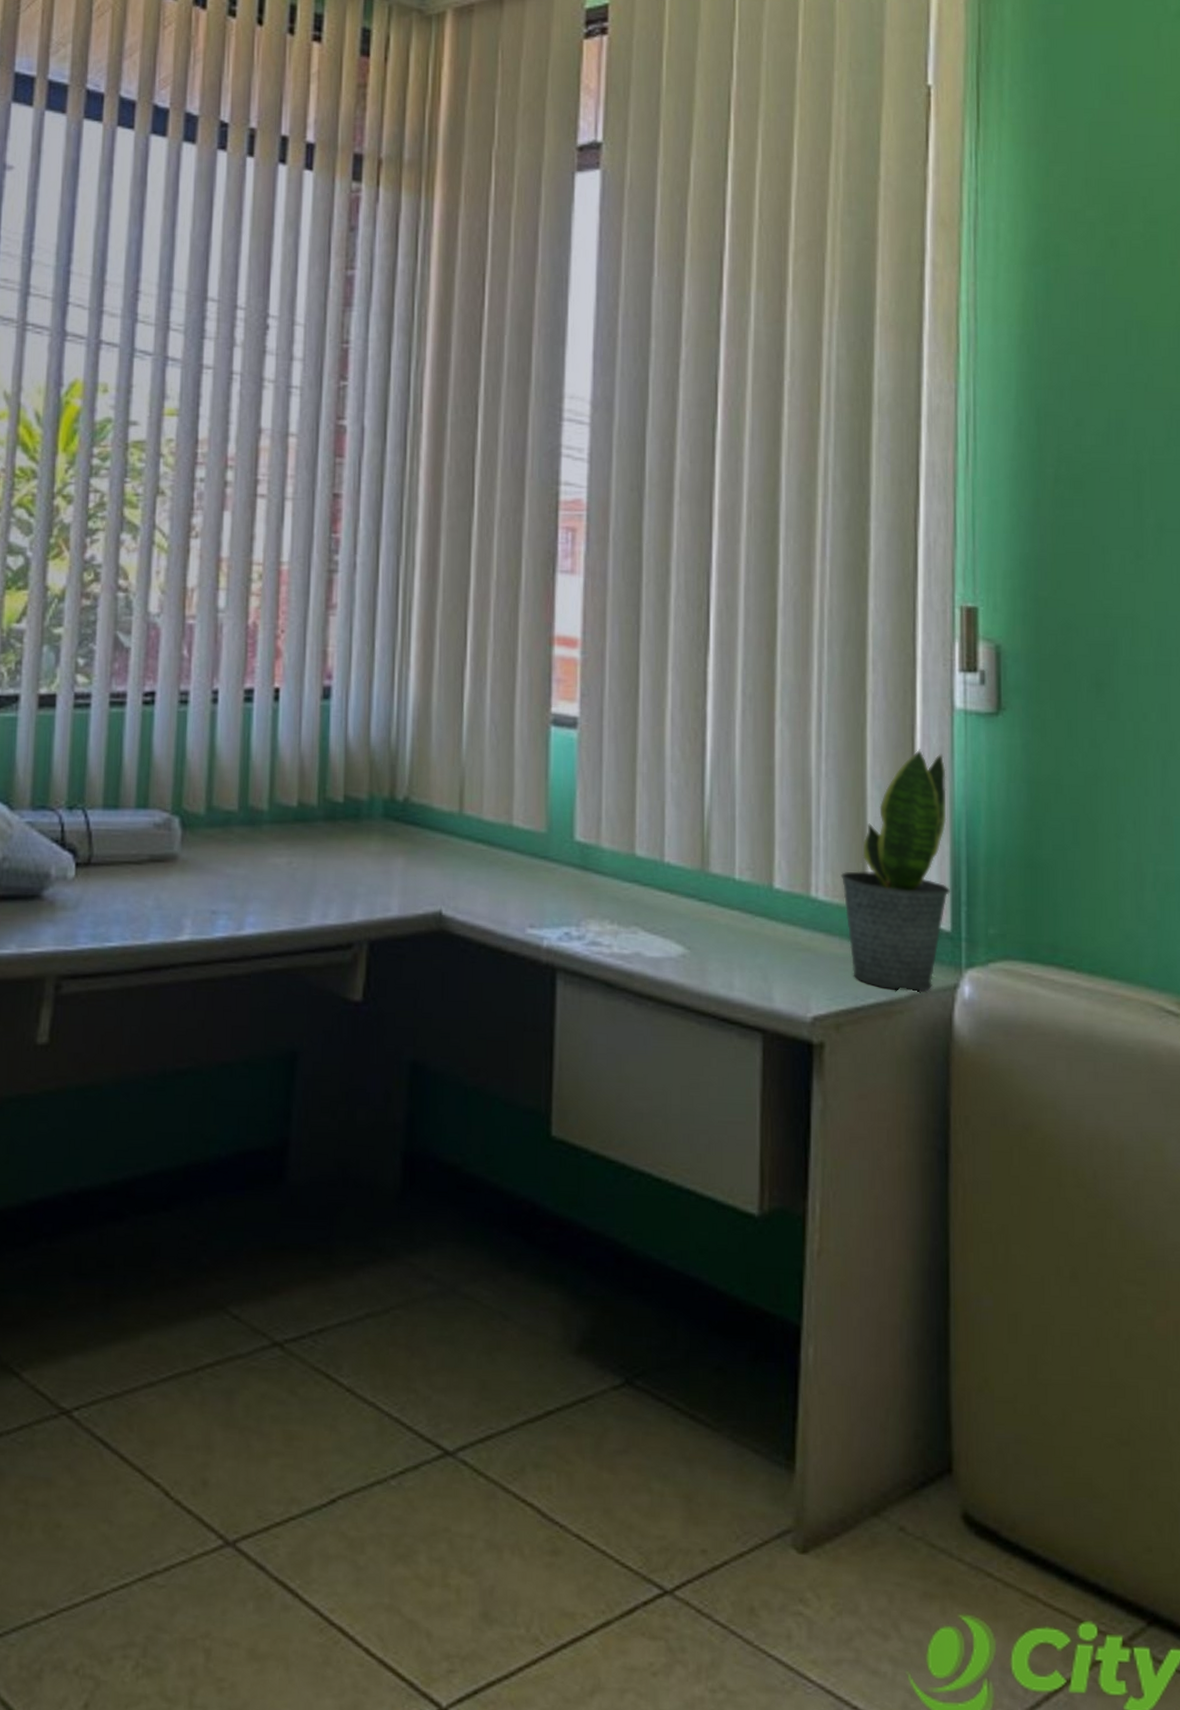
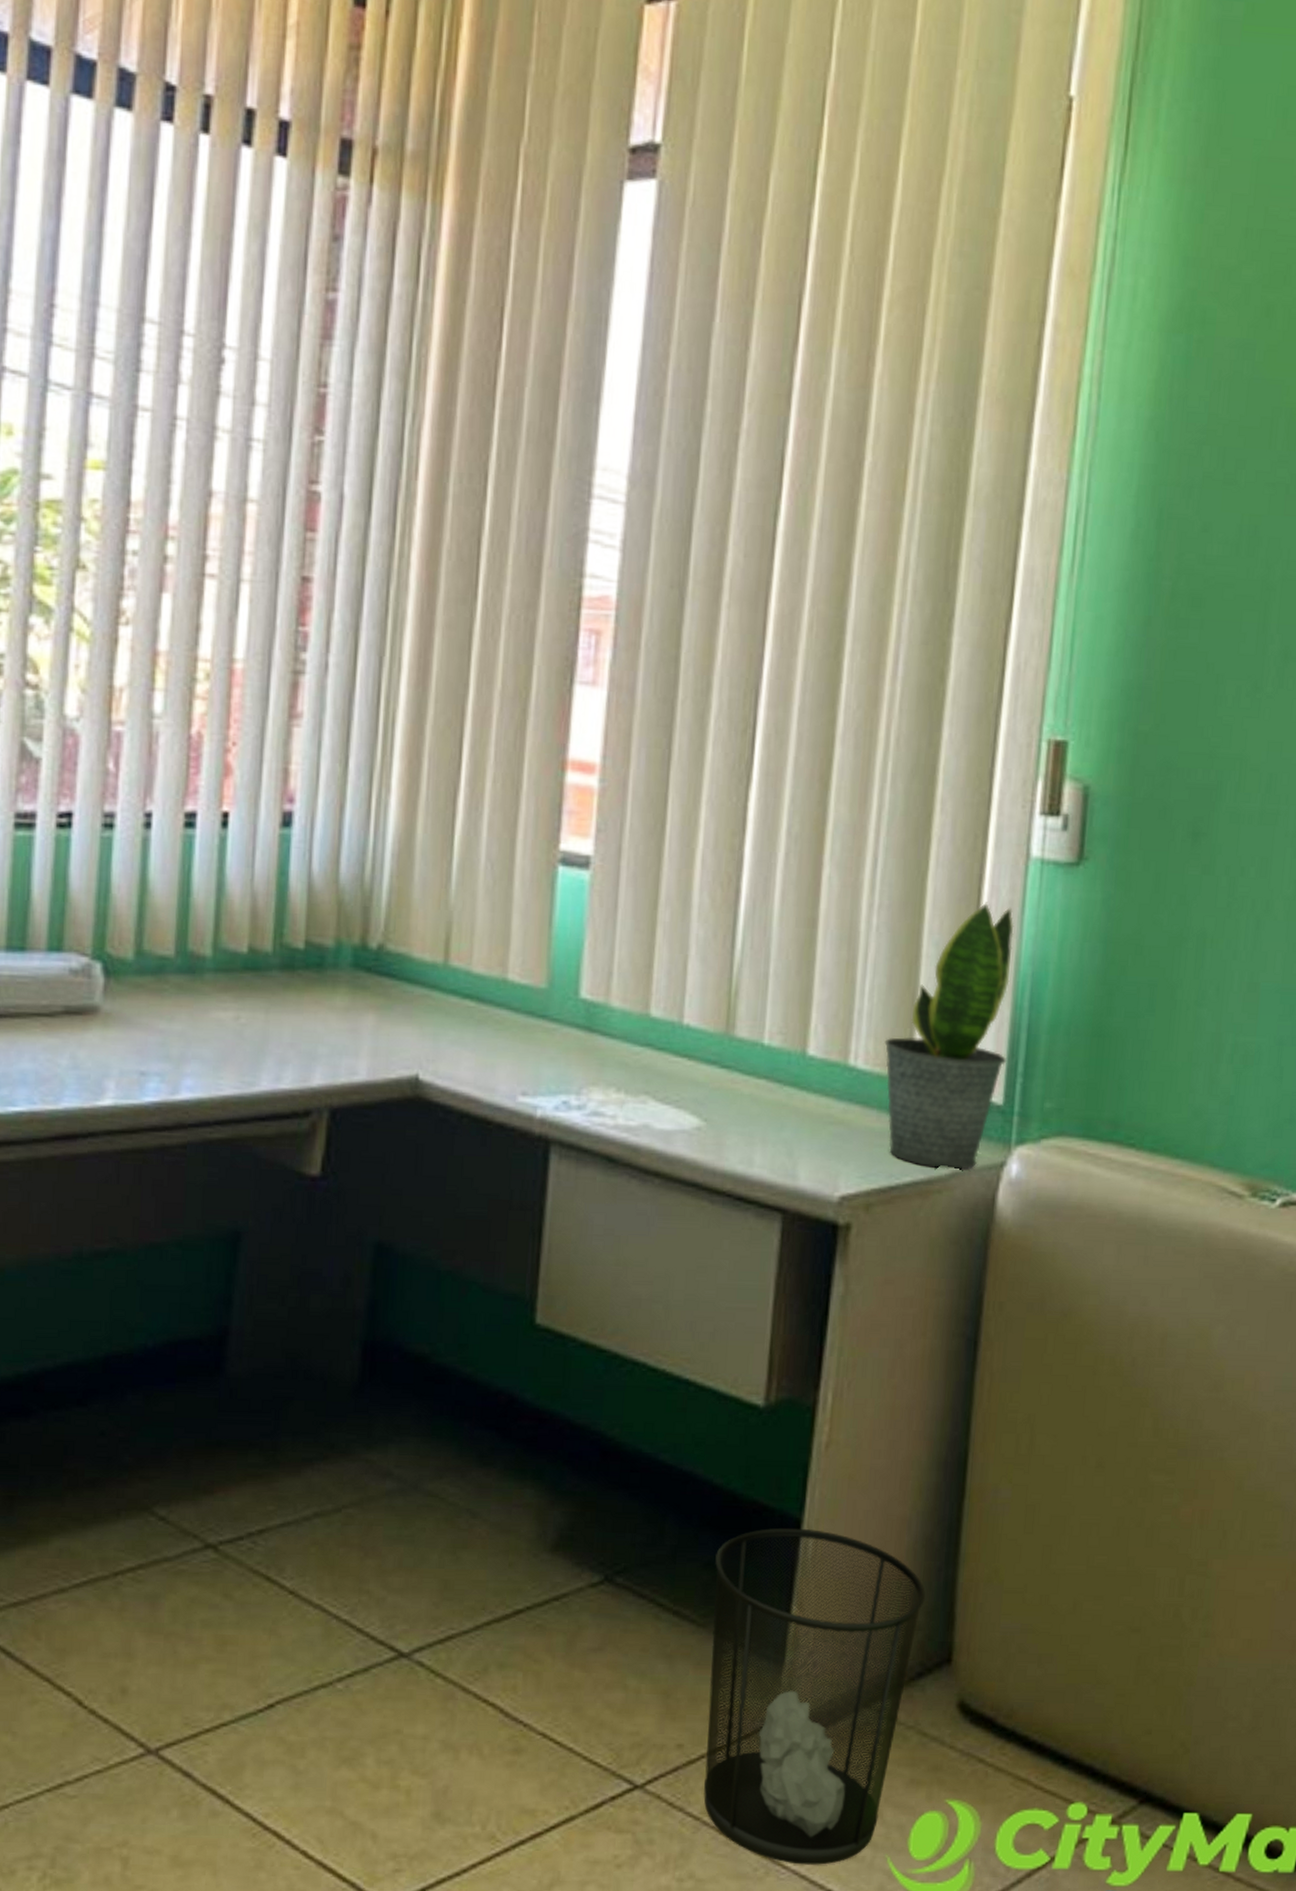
waste bin: none [723,1333,921,1680] -> present [703,1527,926,1865]

